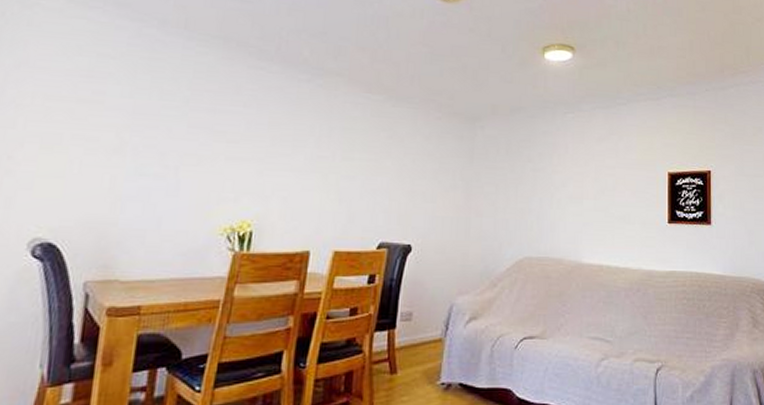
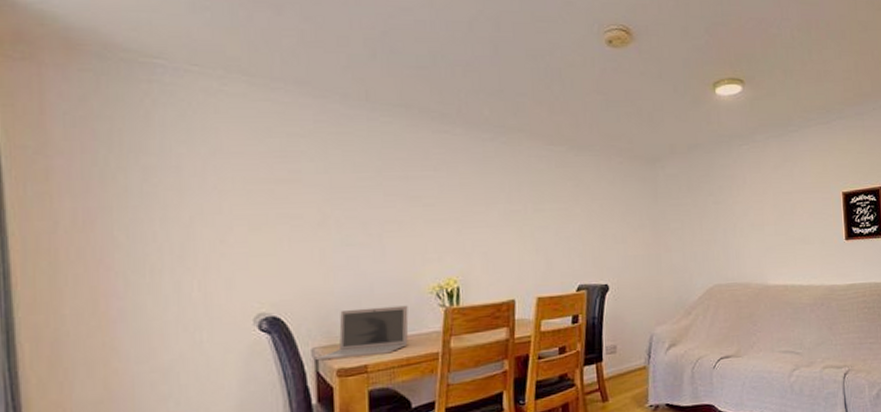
laptop: none [85,243,195,297] -> present [315,305,409,361]

